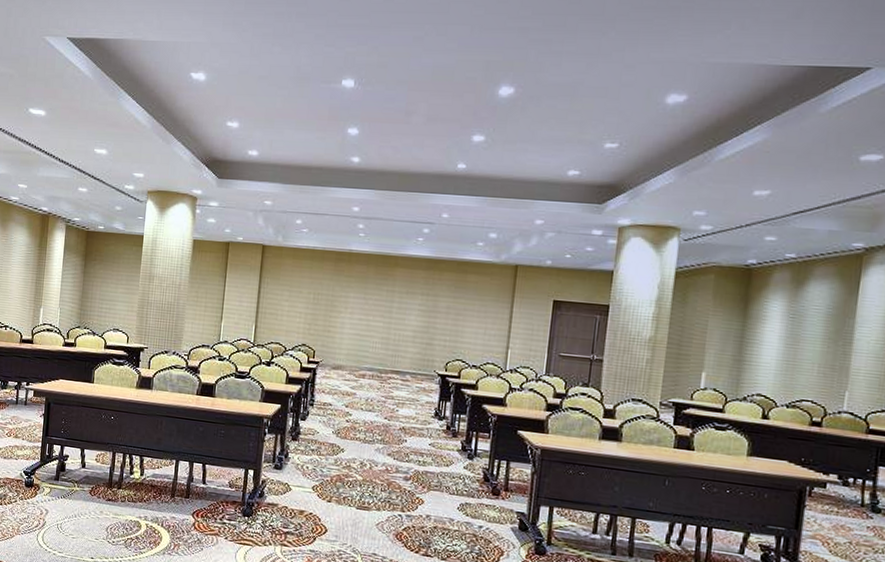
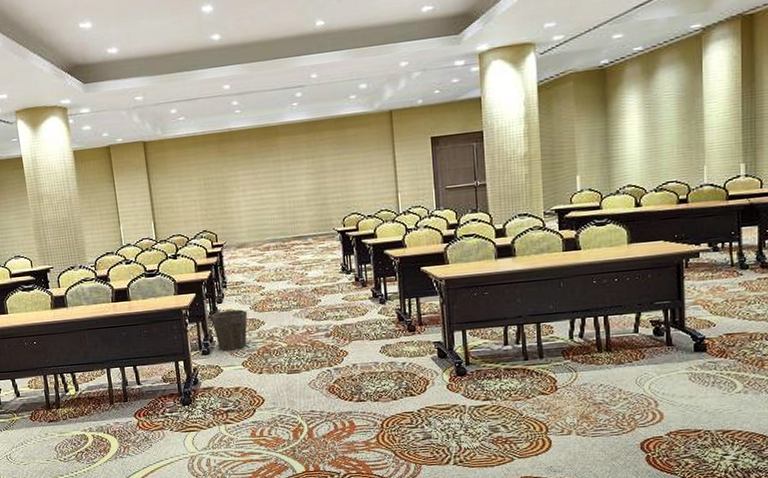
waste bin: none [290,428,329,472] -> present [211,309,248,351]

